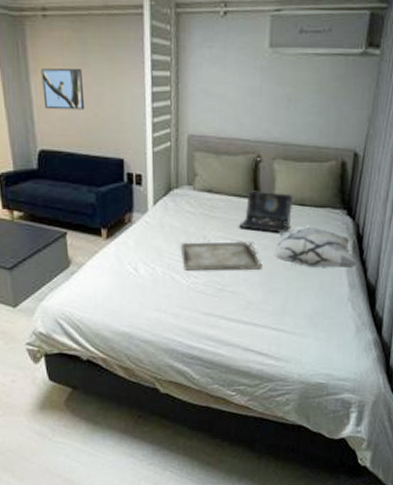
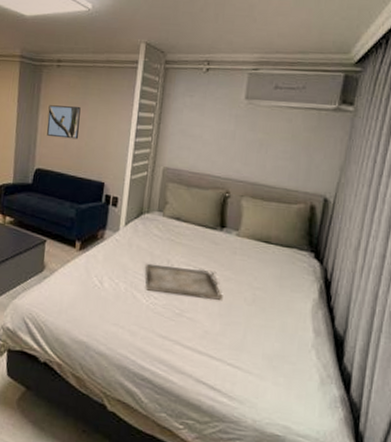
laptop: present [238,190,294,233] -> none [202,223,260,267]
decorative pillow: present [274,227,358,268] -> none [235,264,325,313]

